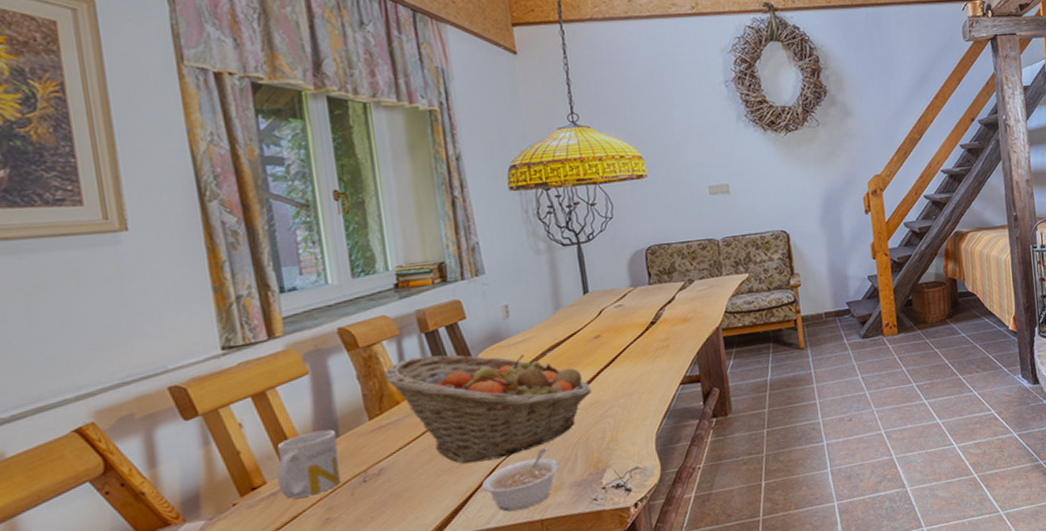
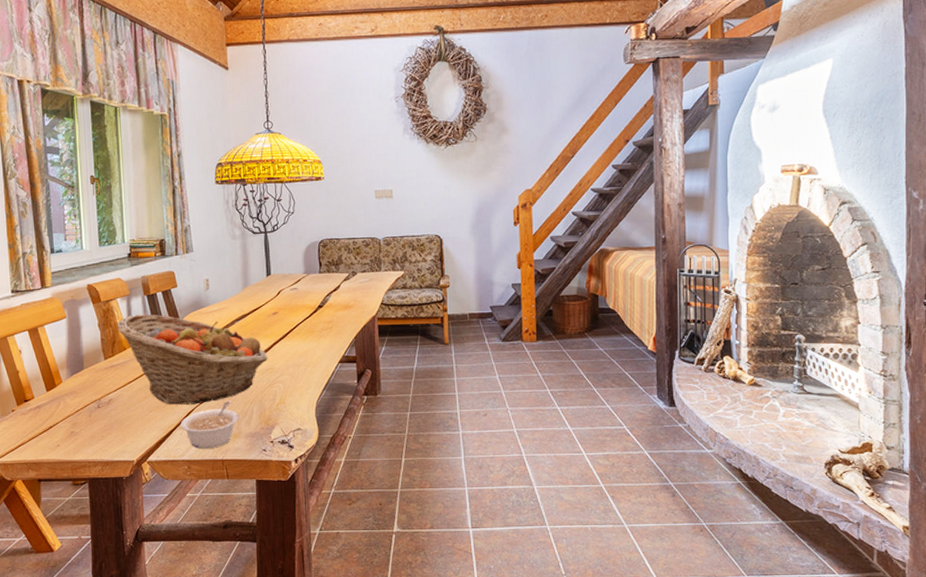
mug: present [276,429,342,499] -> none [41,363,84,413]

